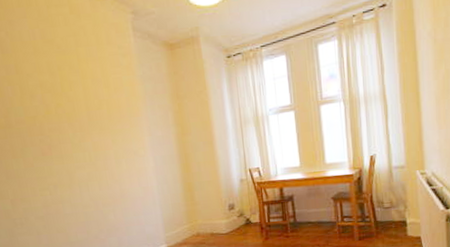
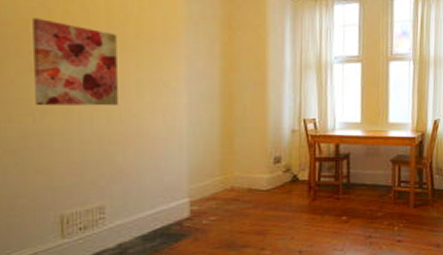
wall art: none [37,113,104,182] -> present [33,18,118,106]

